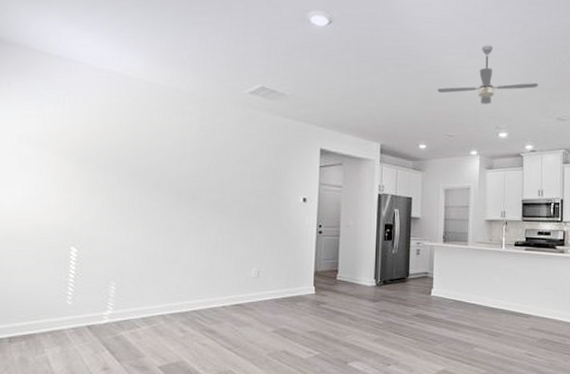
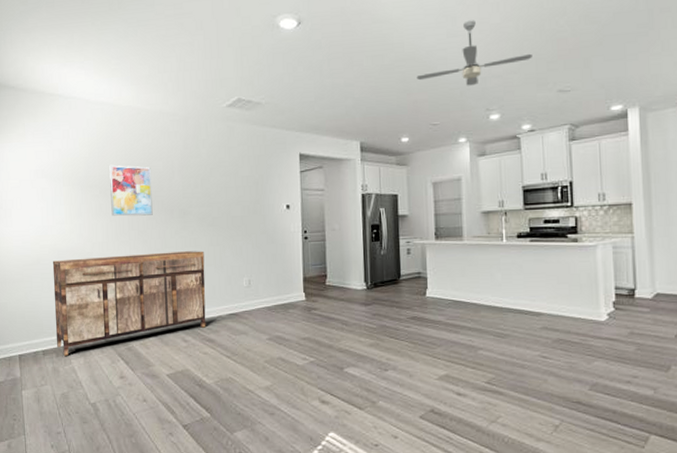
sideboard: none [27,236,212,344] -> present [52,251,206,356]
wall art: none [109,138,159,196] -> present [109,164,153,216]

